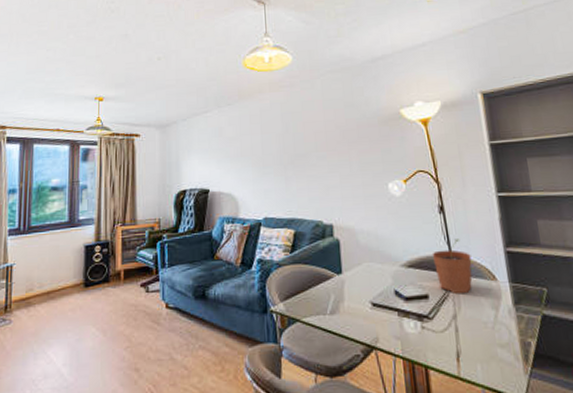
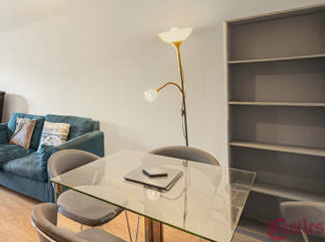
plant pot: present [432,239,473,295] -> none [173,135,203,174]

